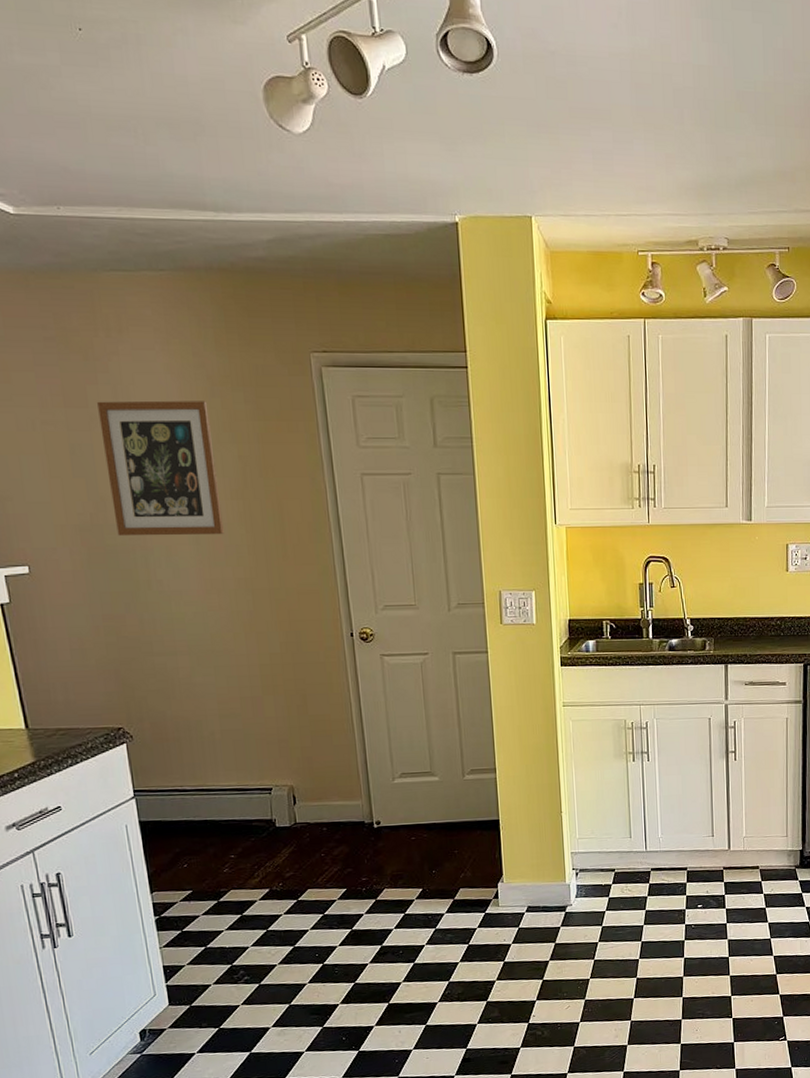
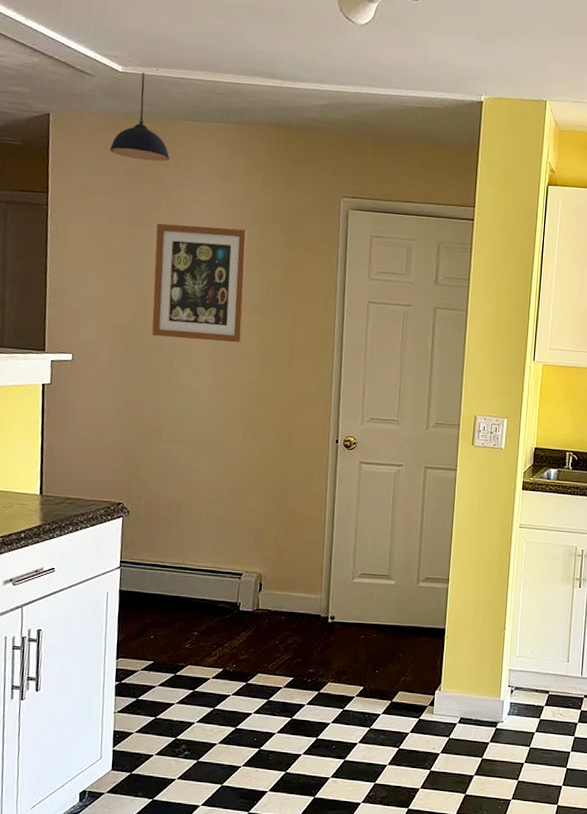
pendant light: none [20,213,96,325] -> present [110,72,169,162]

